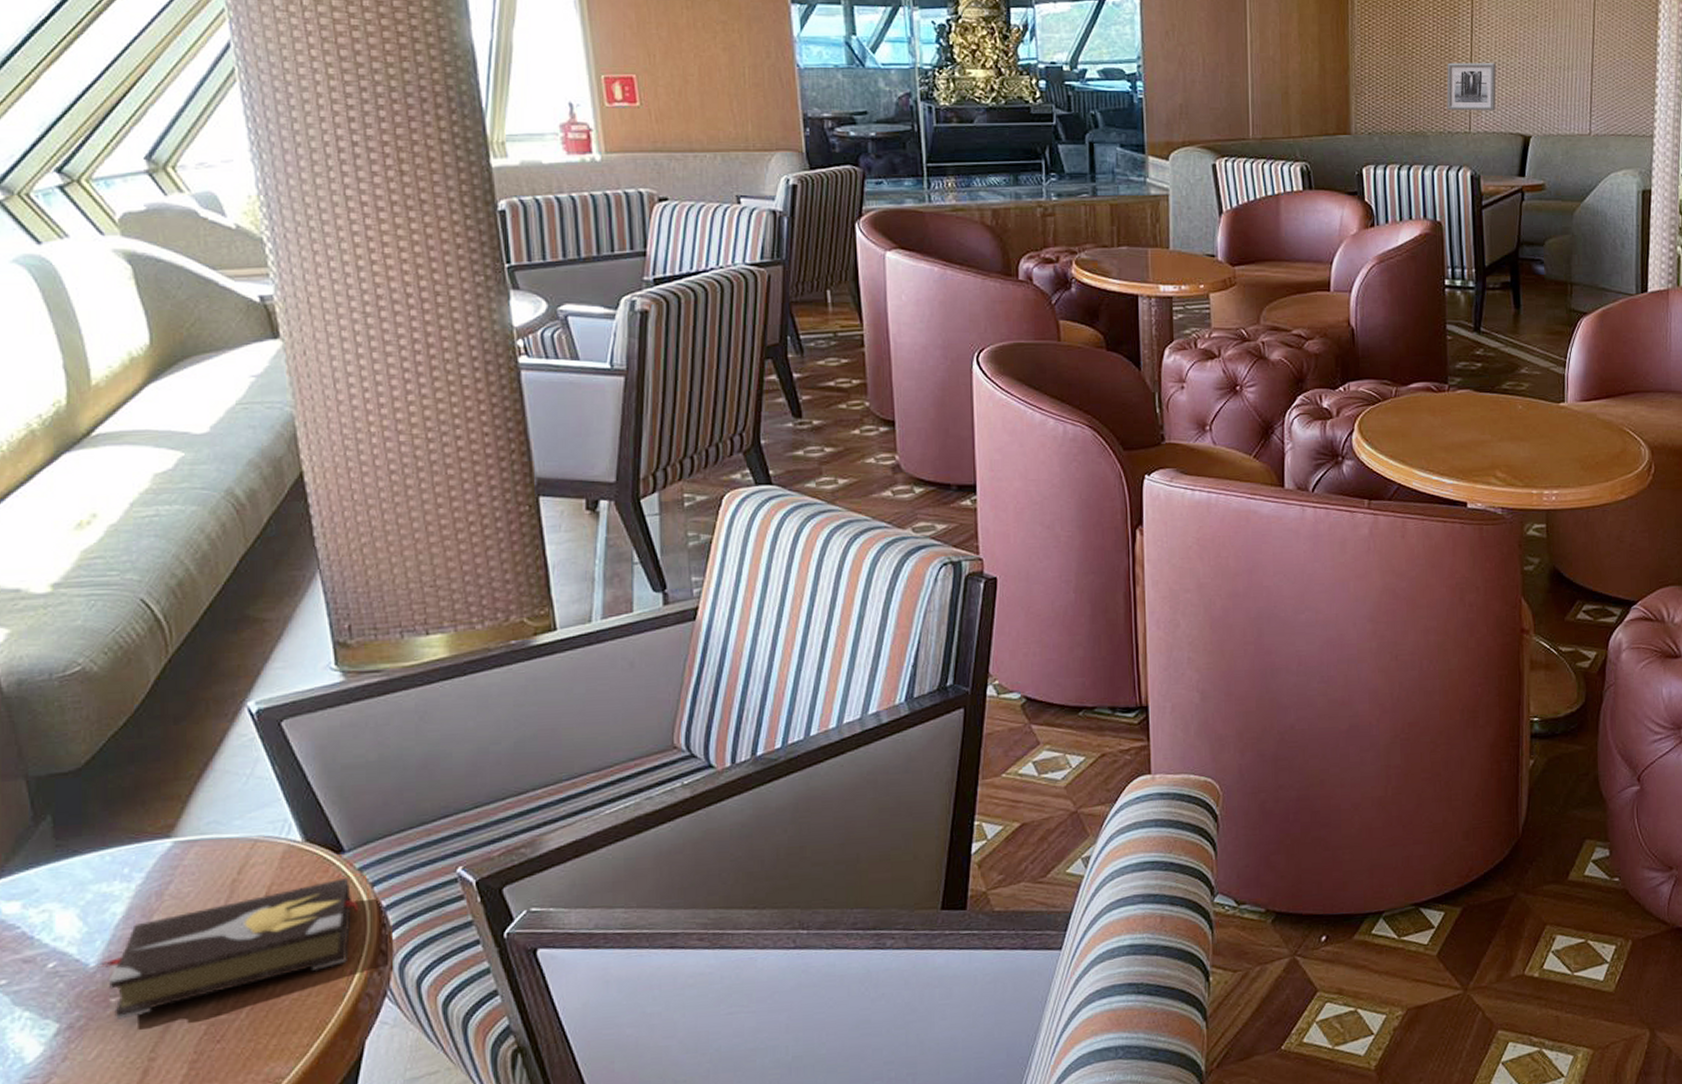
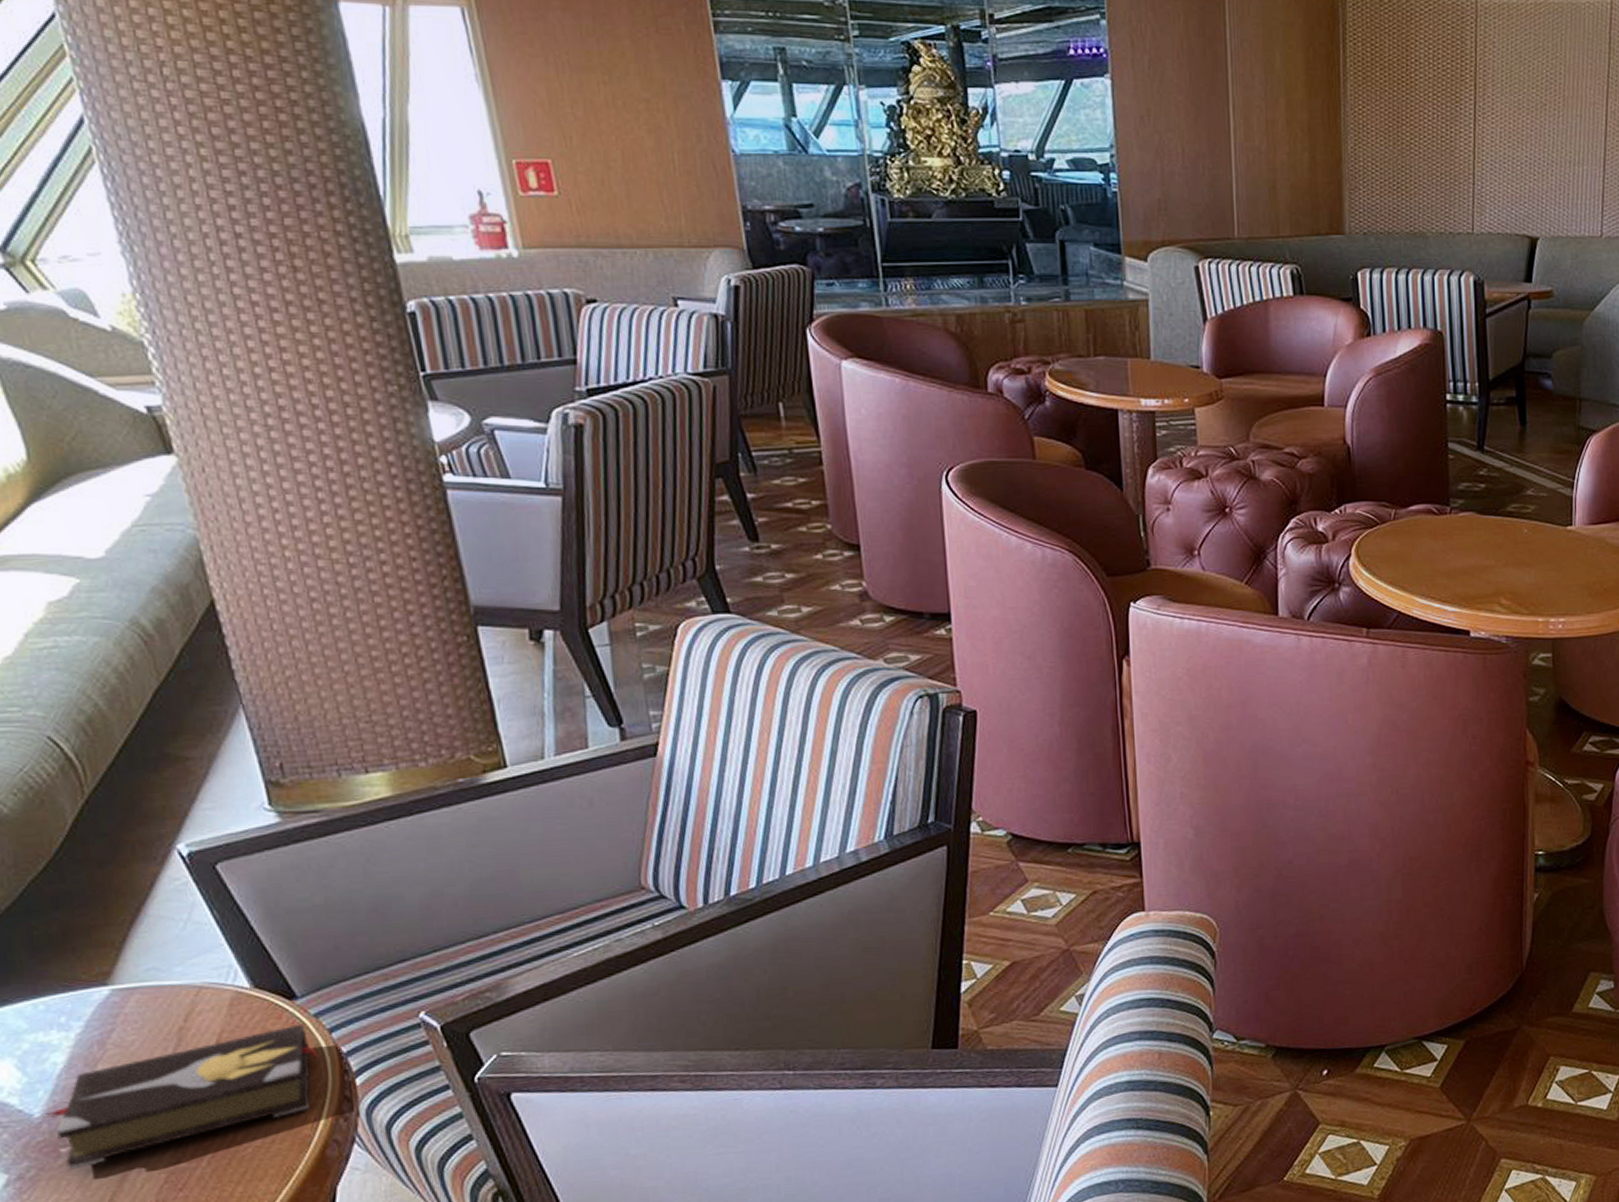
wall art: present [1446,62,1496,111] -> none [1447,155,1501,210]

